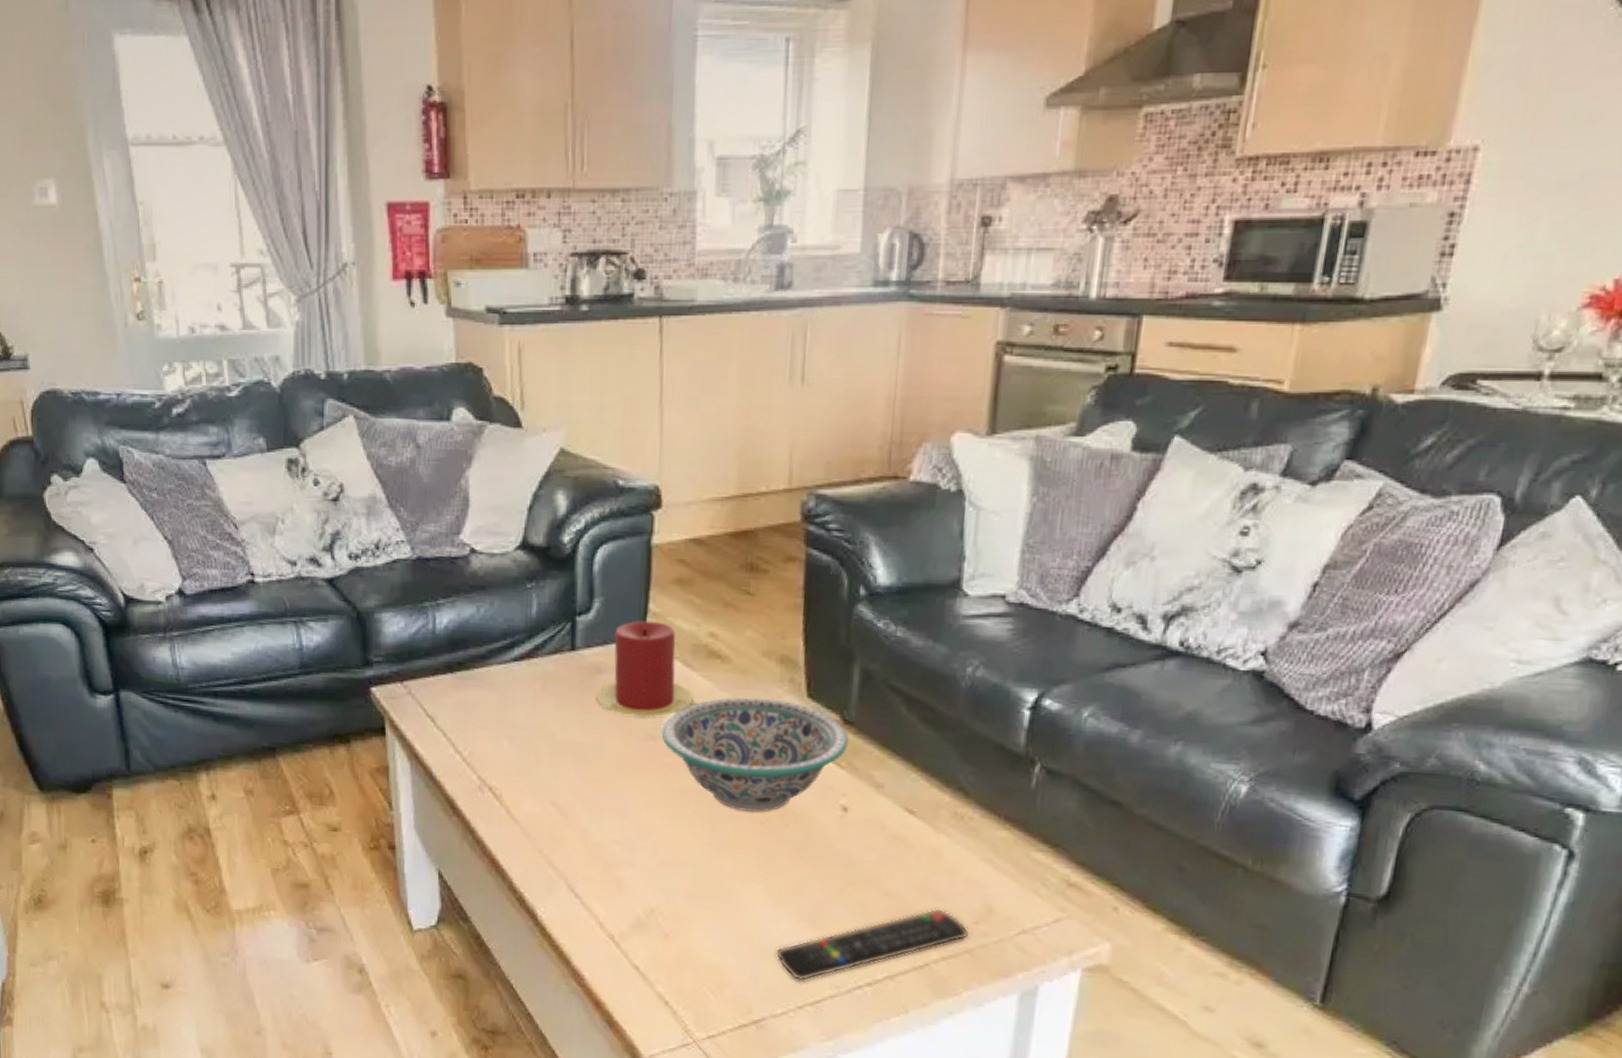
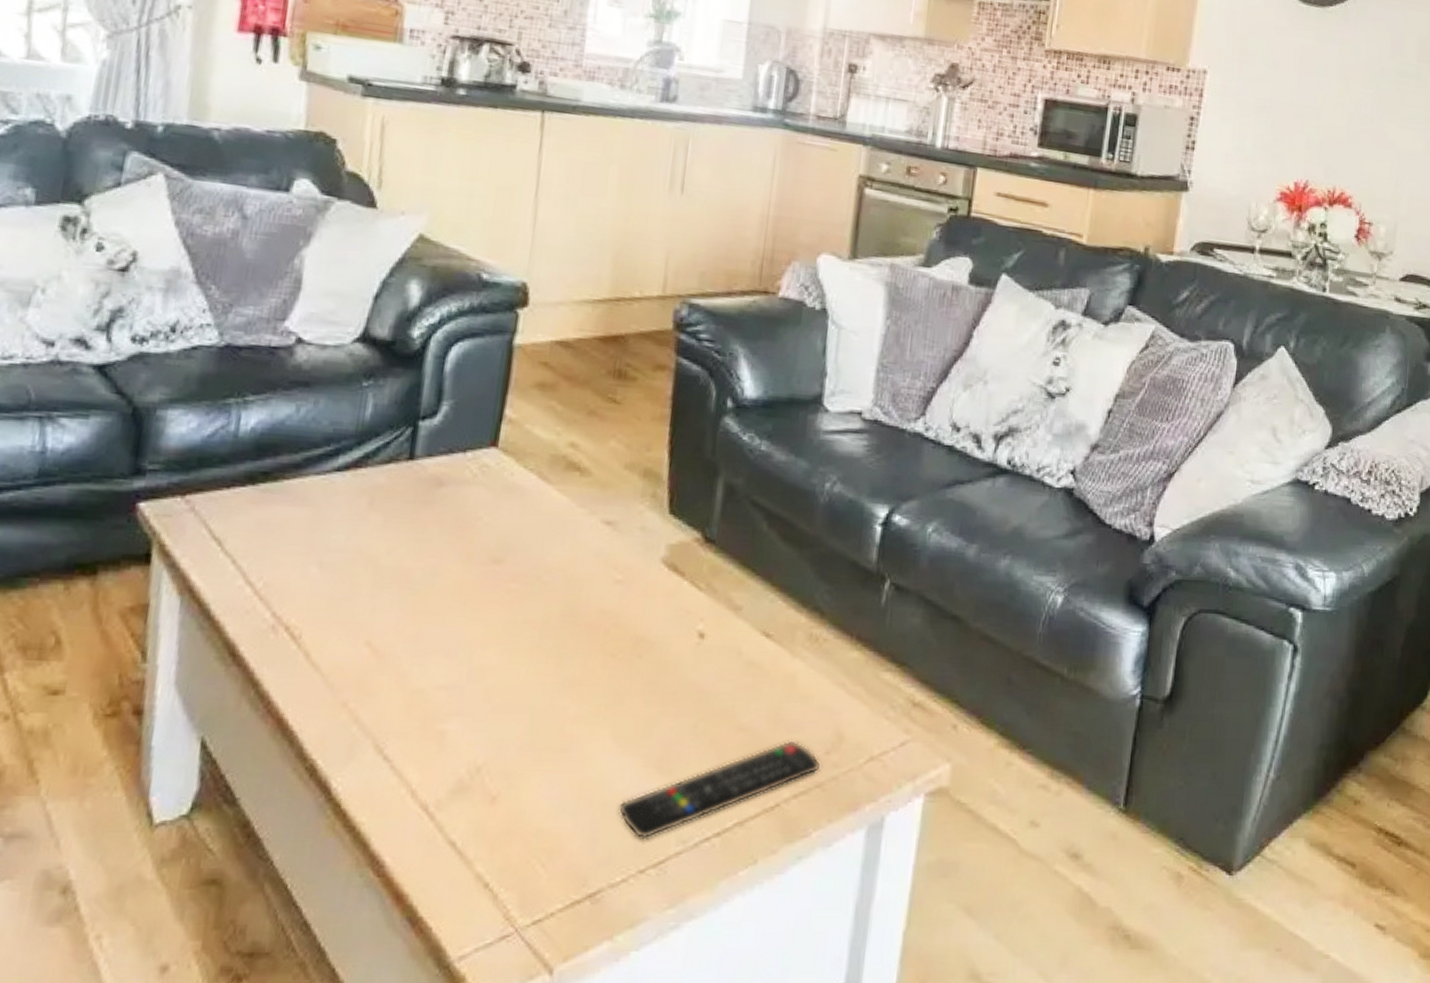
candle: present [596,620,694,718] -> none [433,427,547,538]
decorative bowl: present [661,697,849,813] -> none [507,513,709,644]

